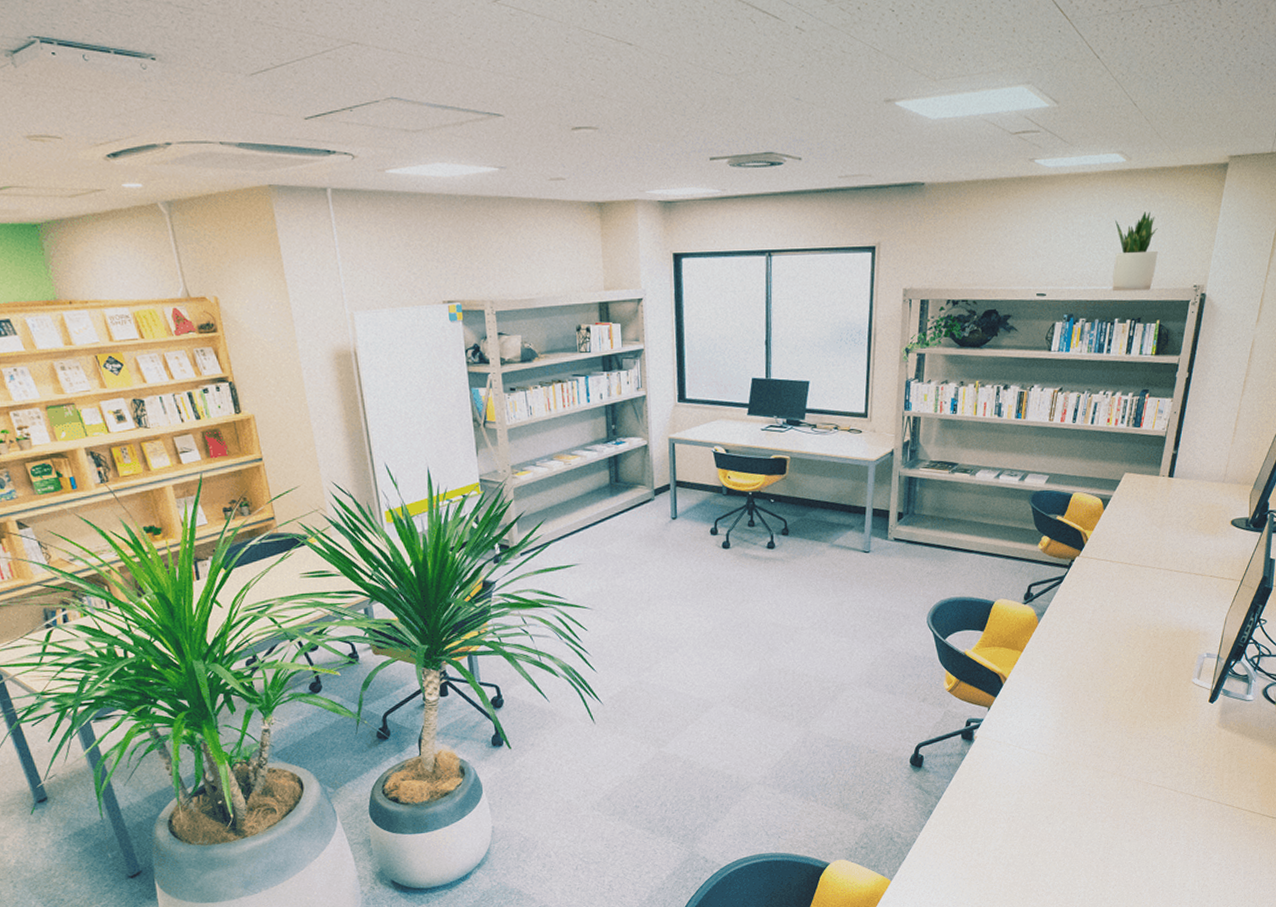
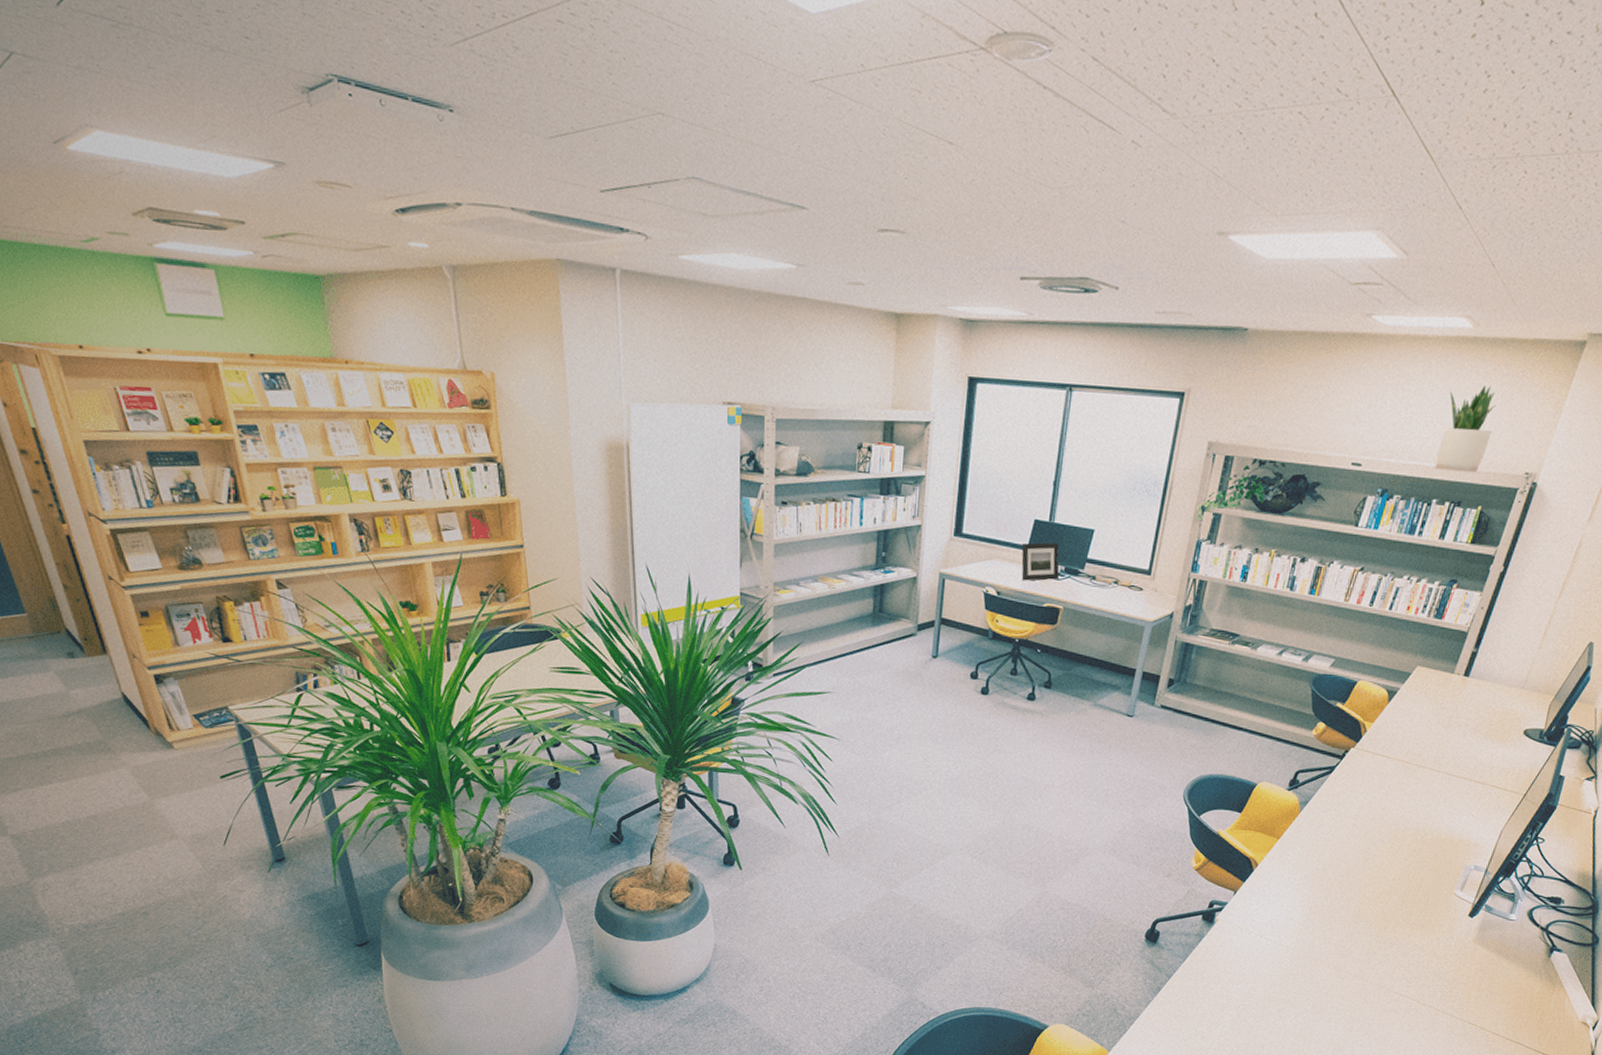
picture frame: none [743,397,782,437] -> present [1021,542,1060,581]

